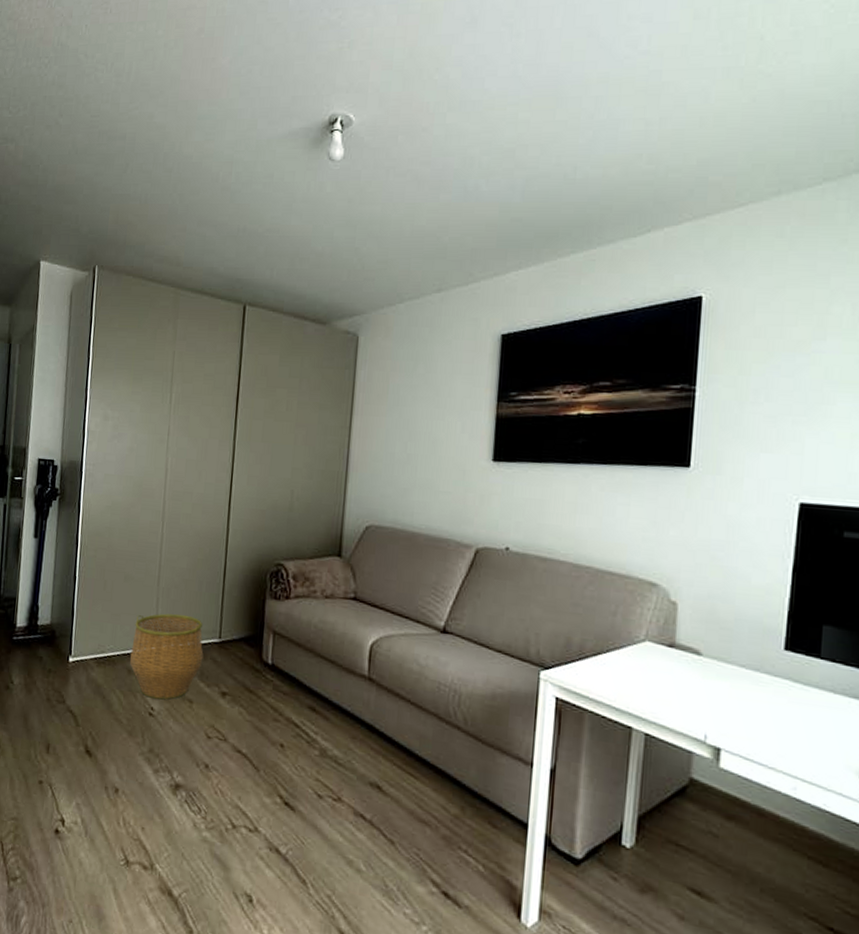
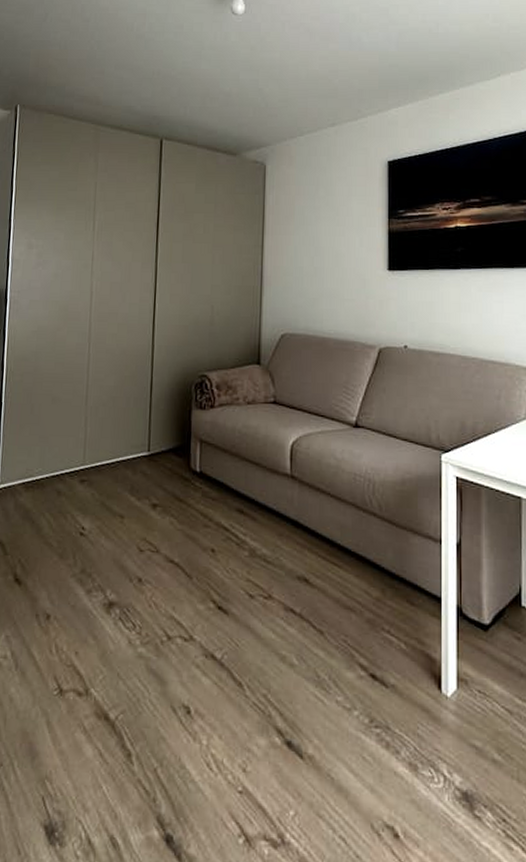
basket: present [129,613,204,700] -> none [58,431,133,518]

